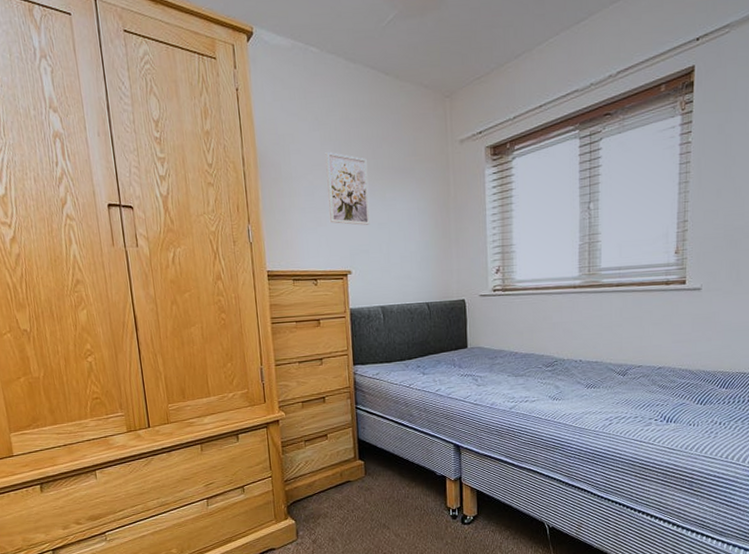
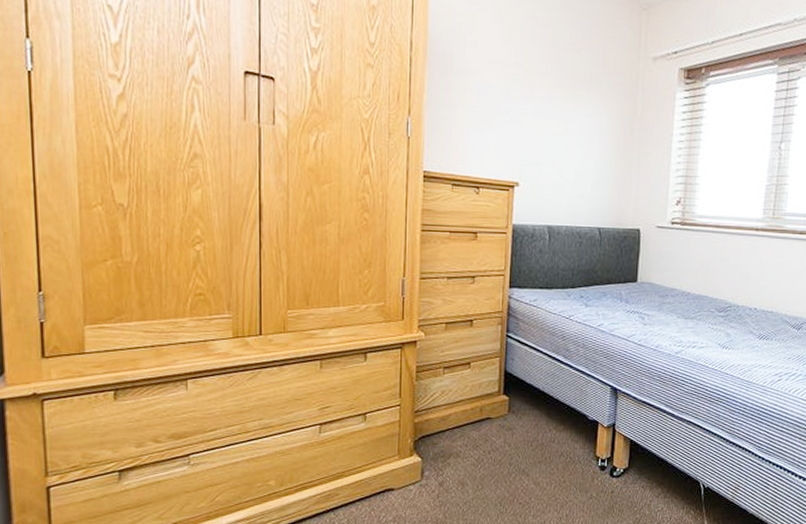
wall art: present [325,152,370,225] -> none [501,49,550,135]

